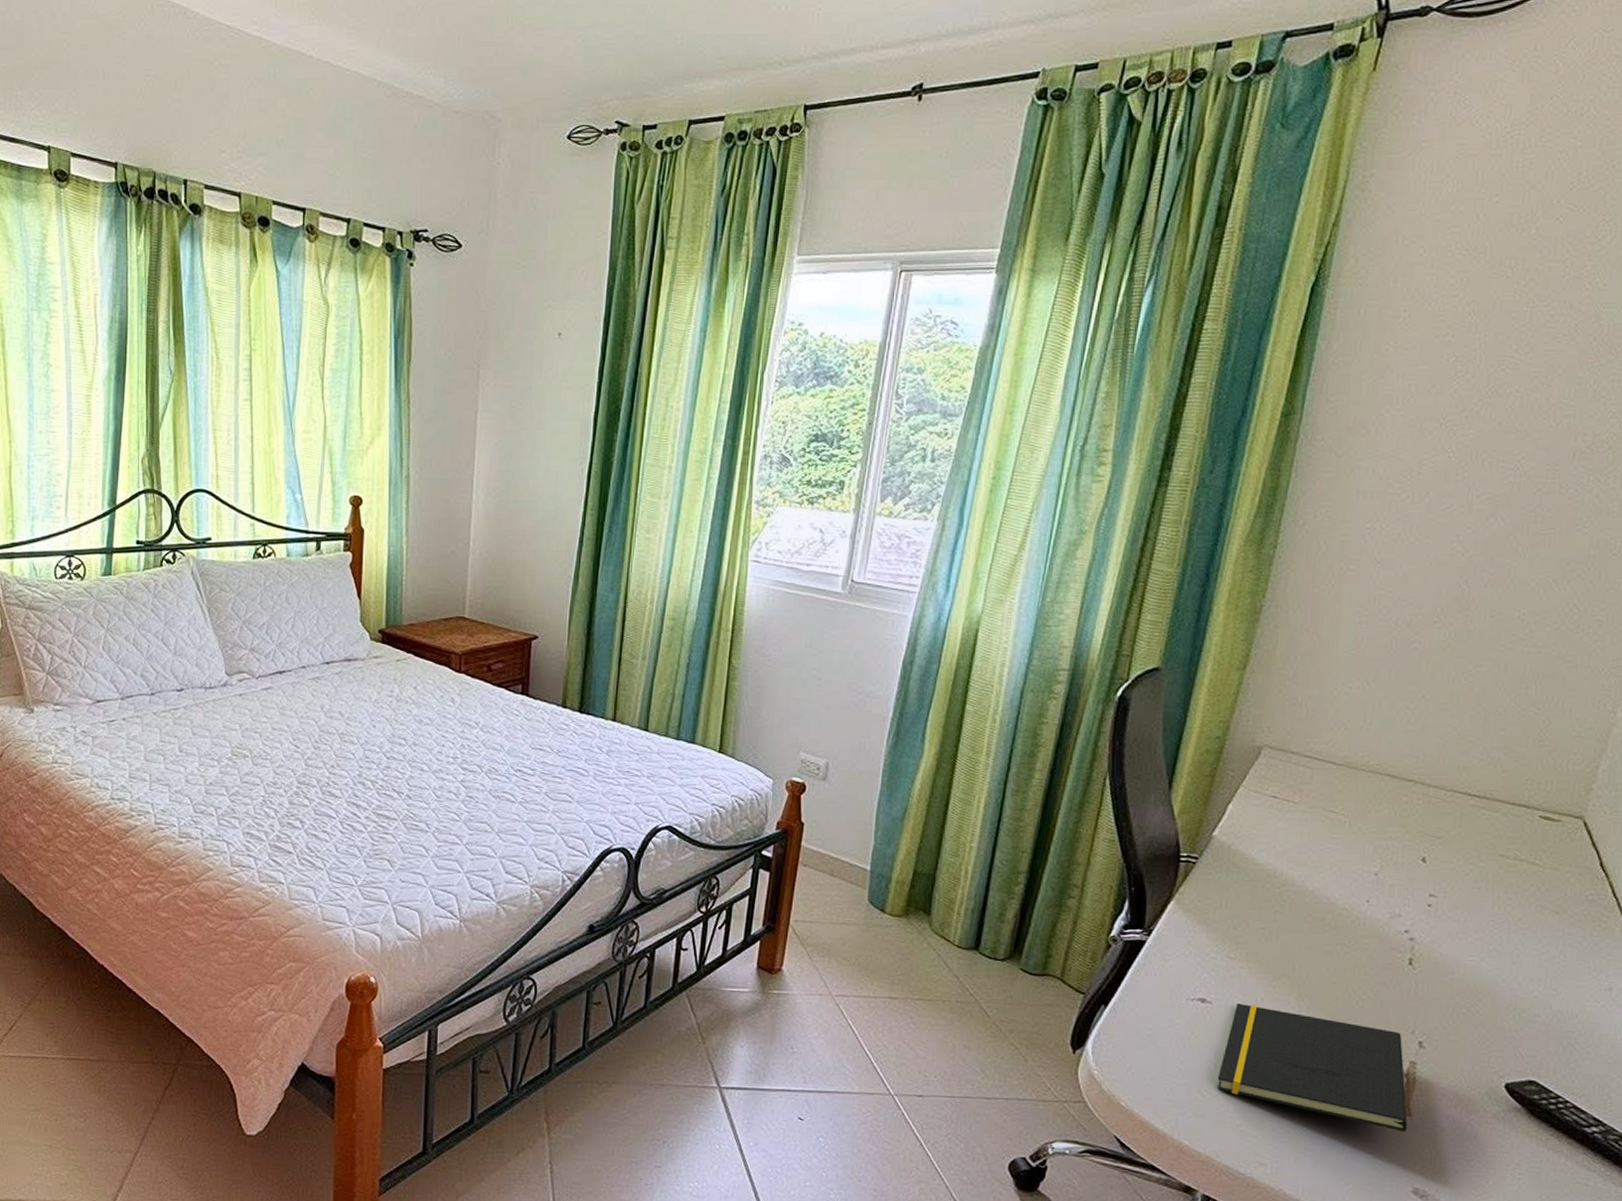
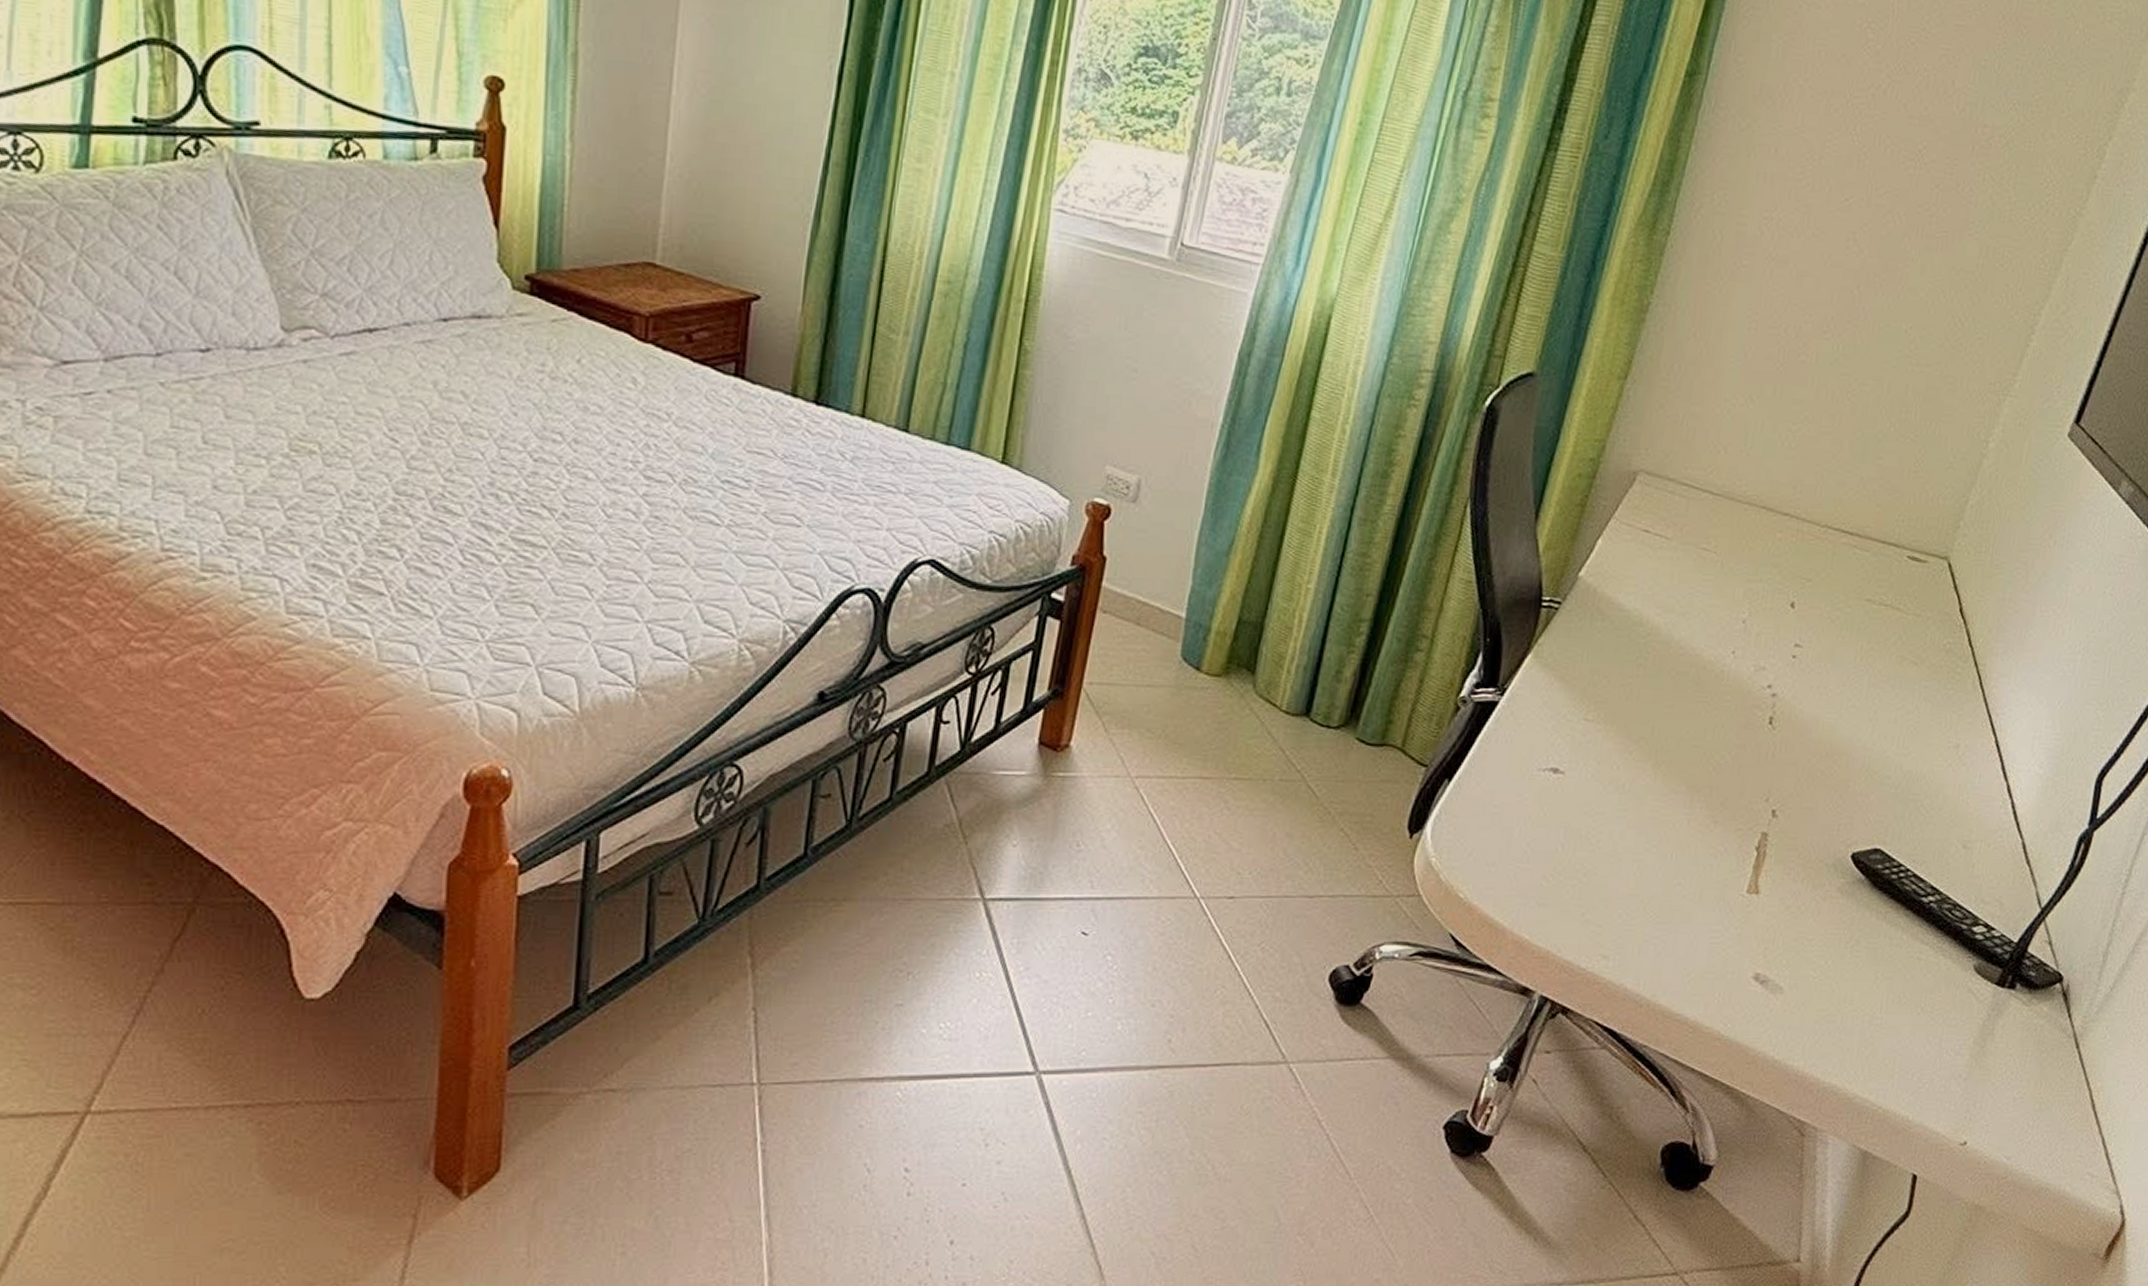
notepad: present [1217,1003,1408,1132] -> none [1564,773,1756,912]

